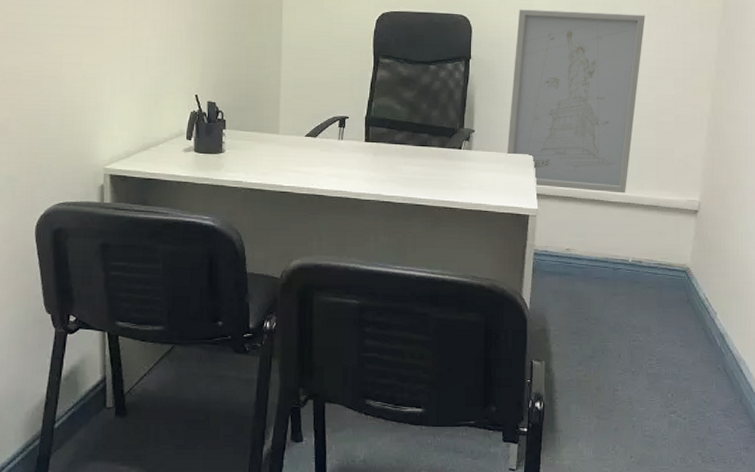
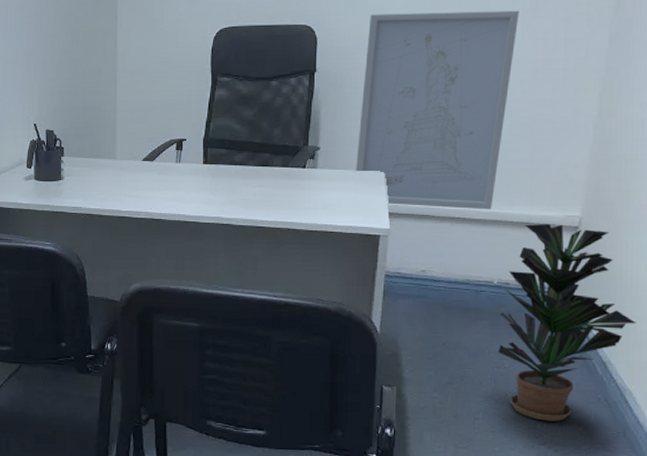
potted plant: none [633,207,747,391] -> present [497,224,636,421]

